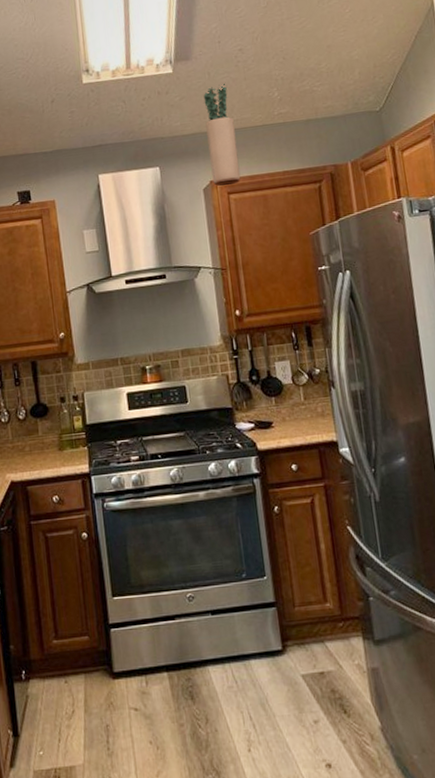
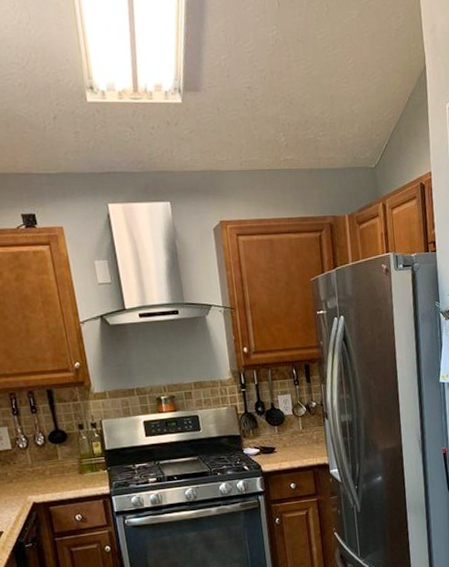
vase: present [203,84,241,186] -> none [213,122,249,227]

